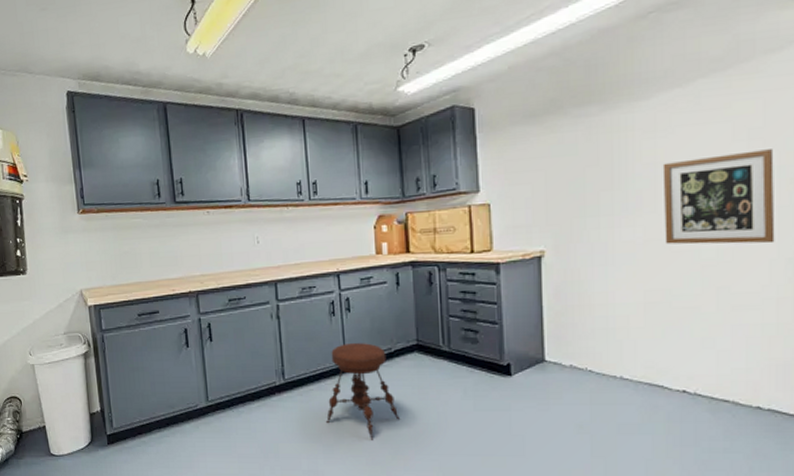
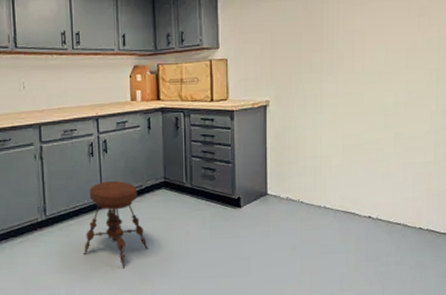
wall art: present [662,149,775,245] -> none [358,24,436,99]

